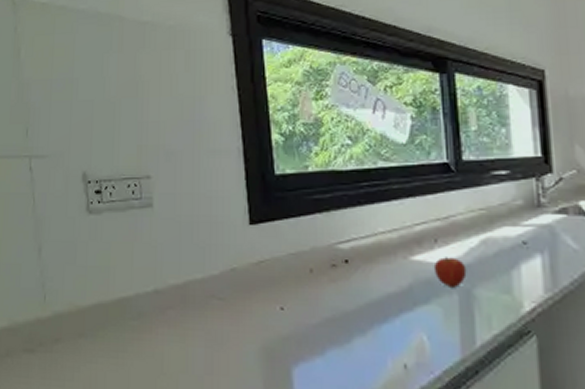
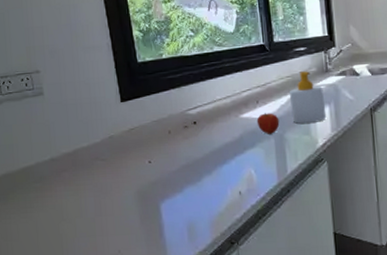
soap bottle: none [481,204,538,277] -> present [289,71,327,124]

